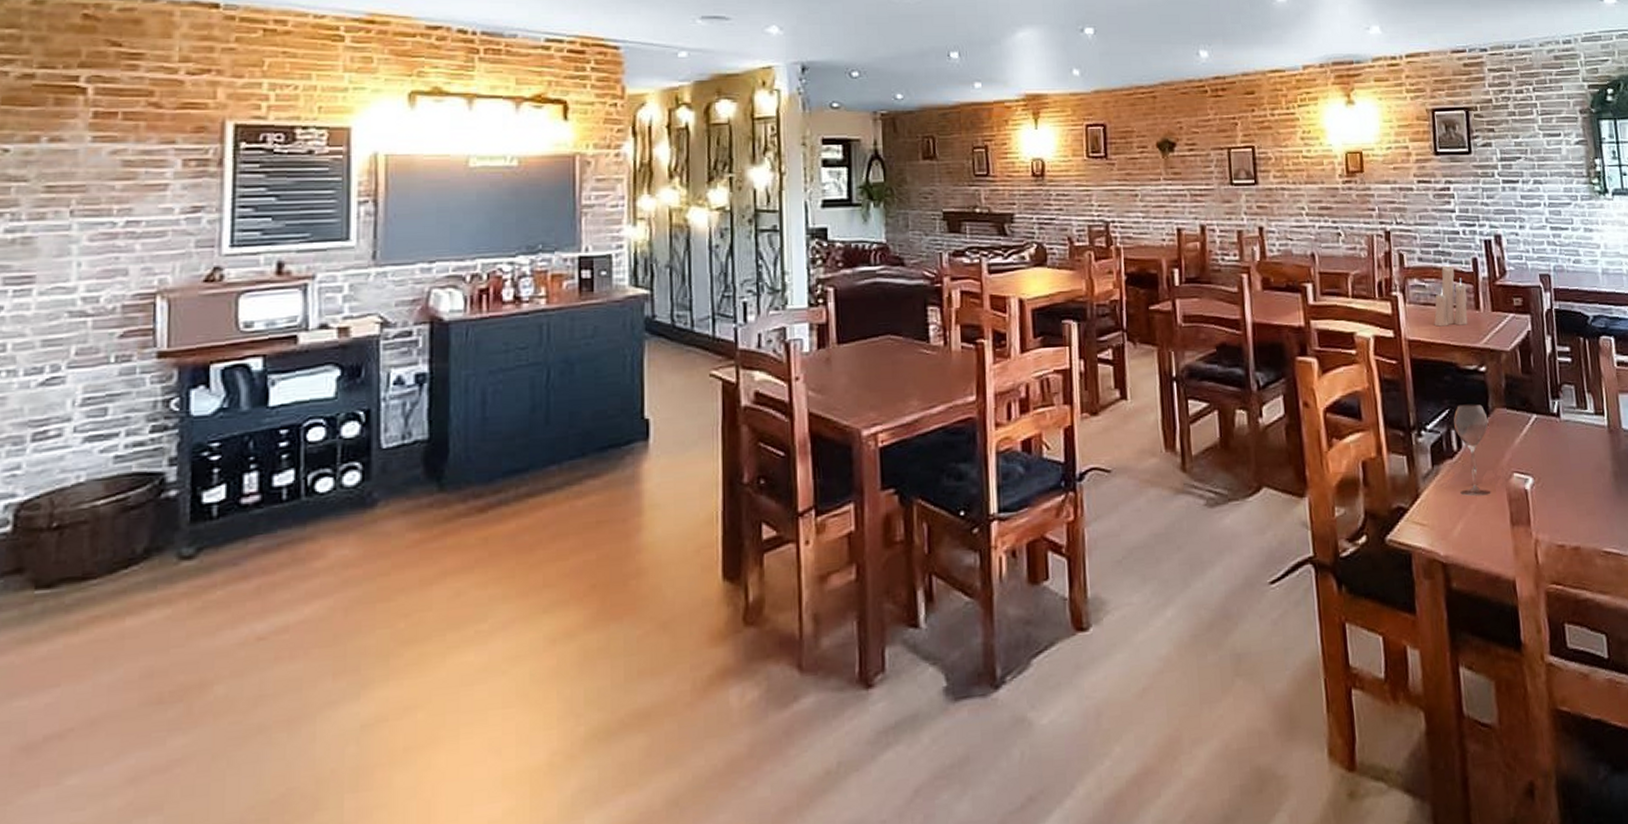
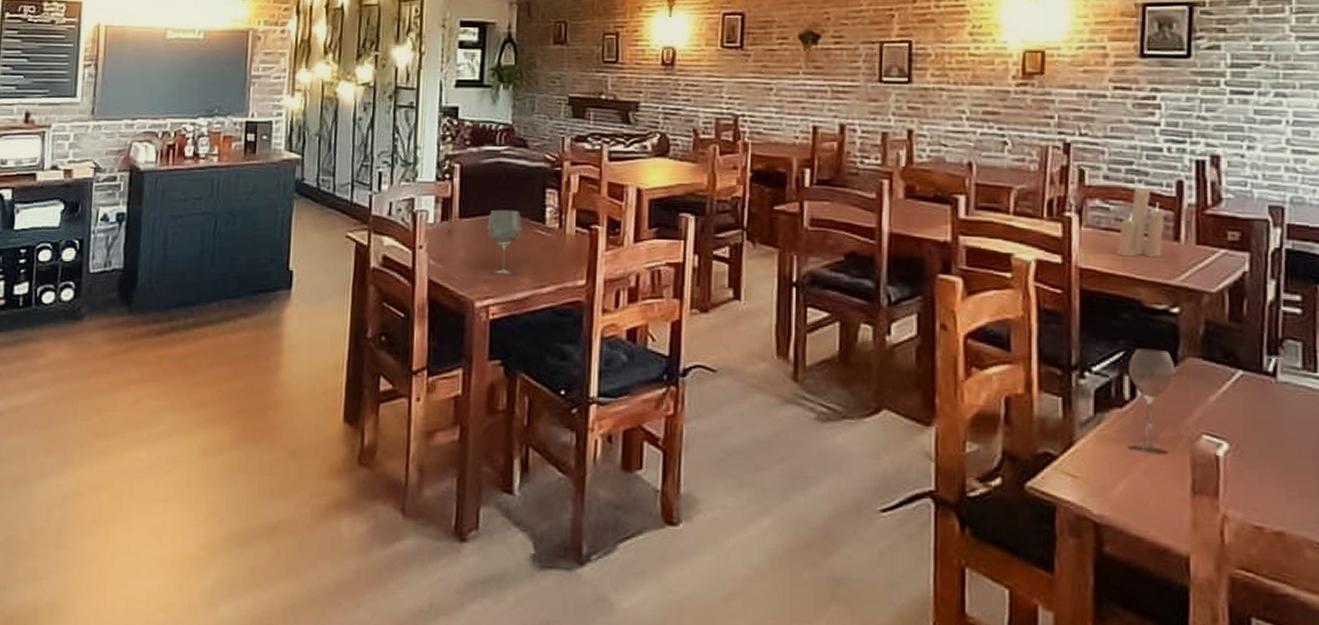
wine glass: none [867,330,907,400] -> present [486,209,524,275]

